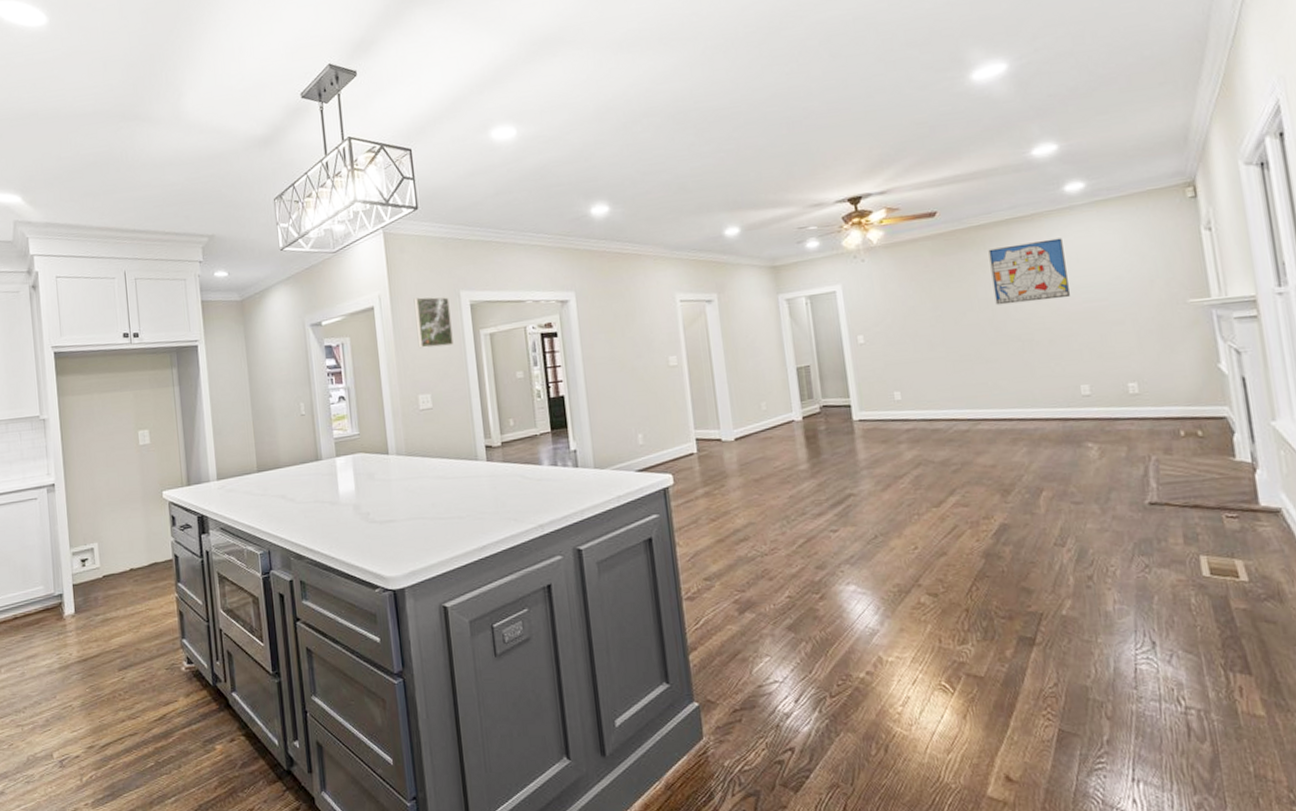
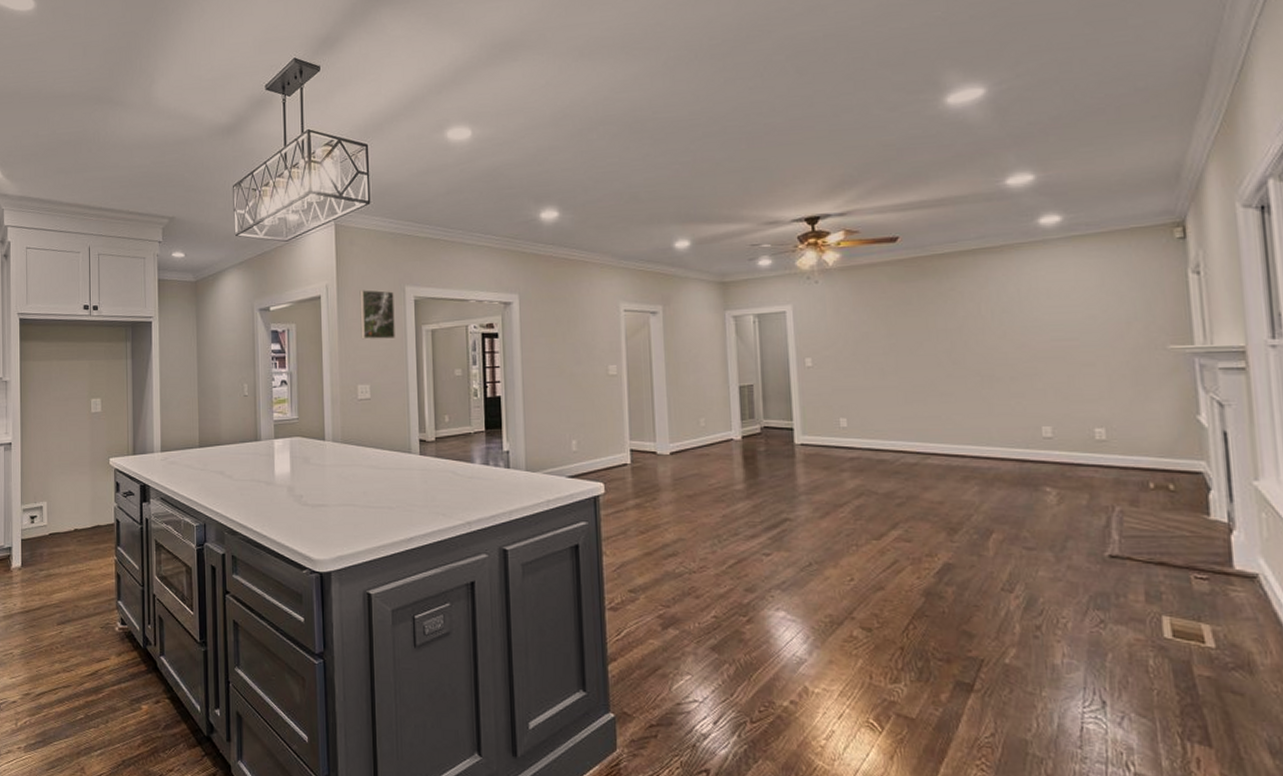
wall art: present [988,238,1070,305] -> none [951,272,1037,337]

